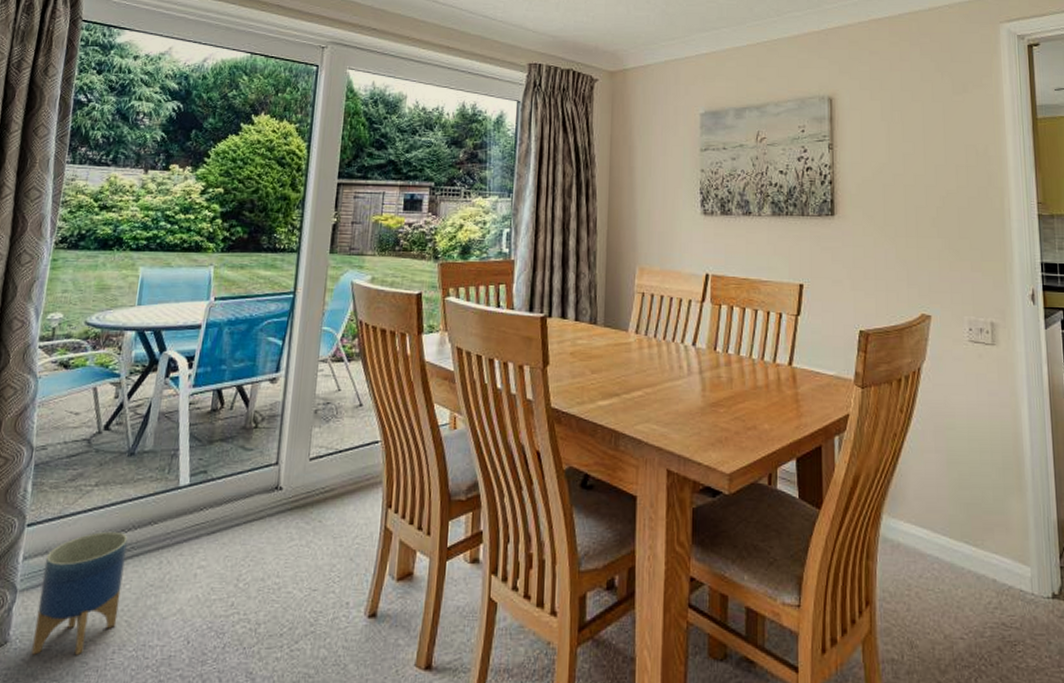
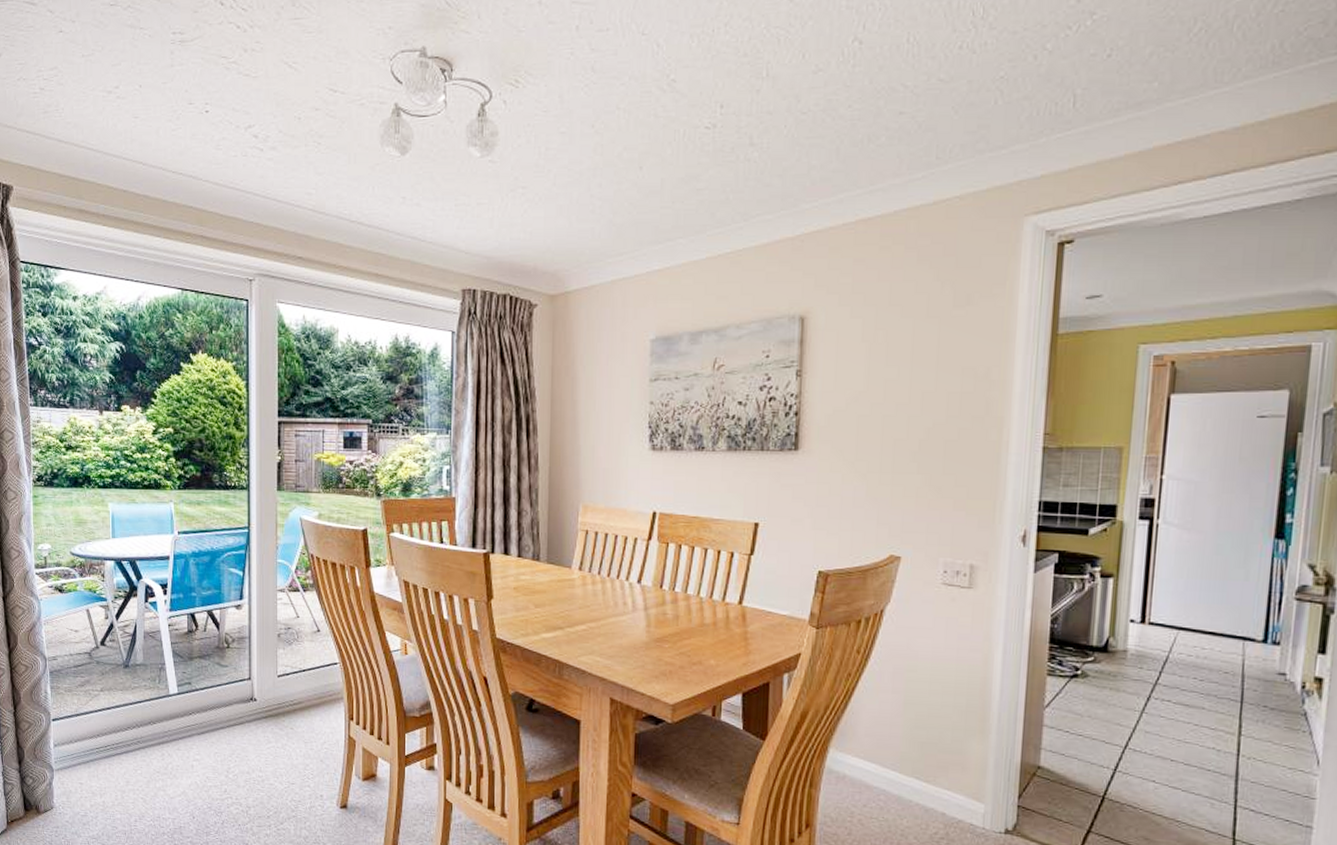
planter: present [31,531,128,655] -> none [71,727,135,821]

